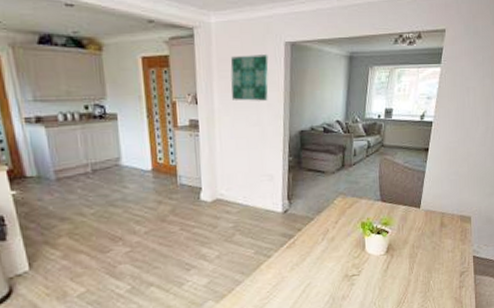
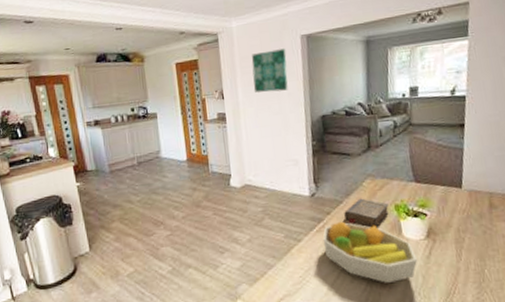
fruit bowl: none [292,238,377,296] -> present [323,221,418,283]
book: none [314,215,356,244] -> present [344,198,389,227]

